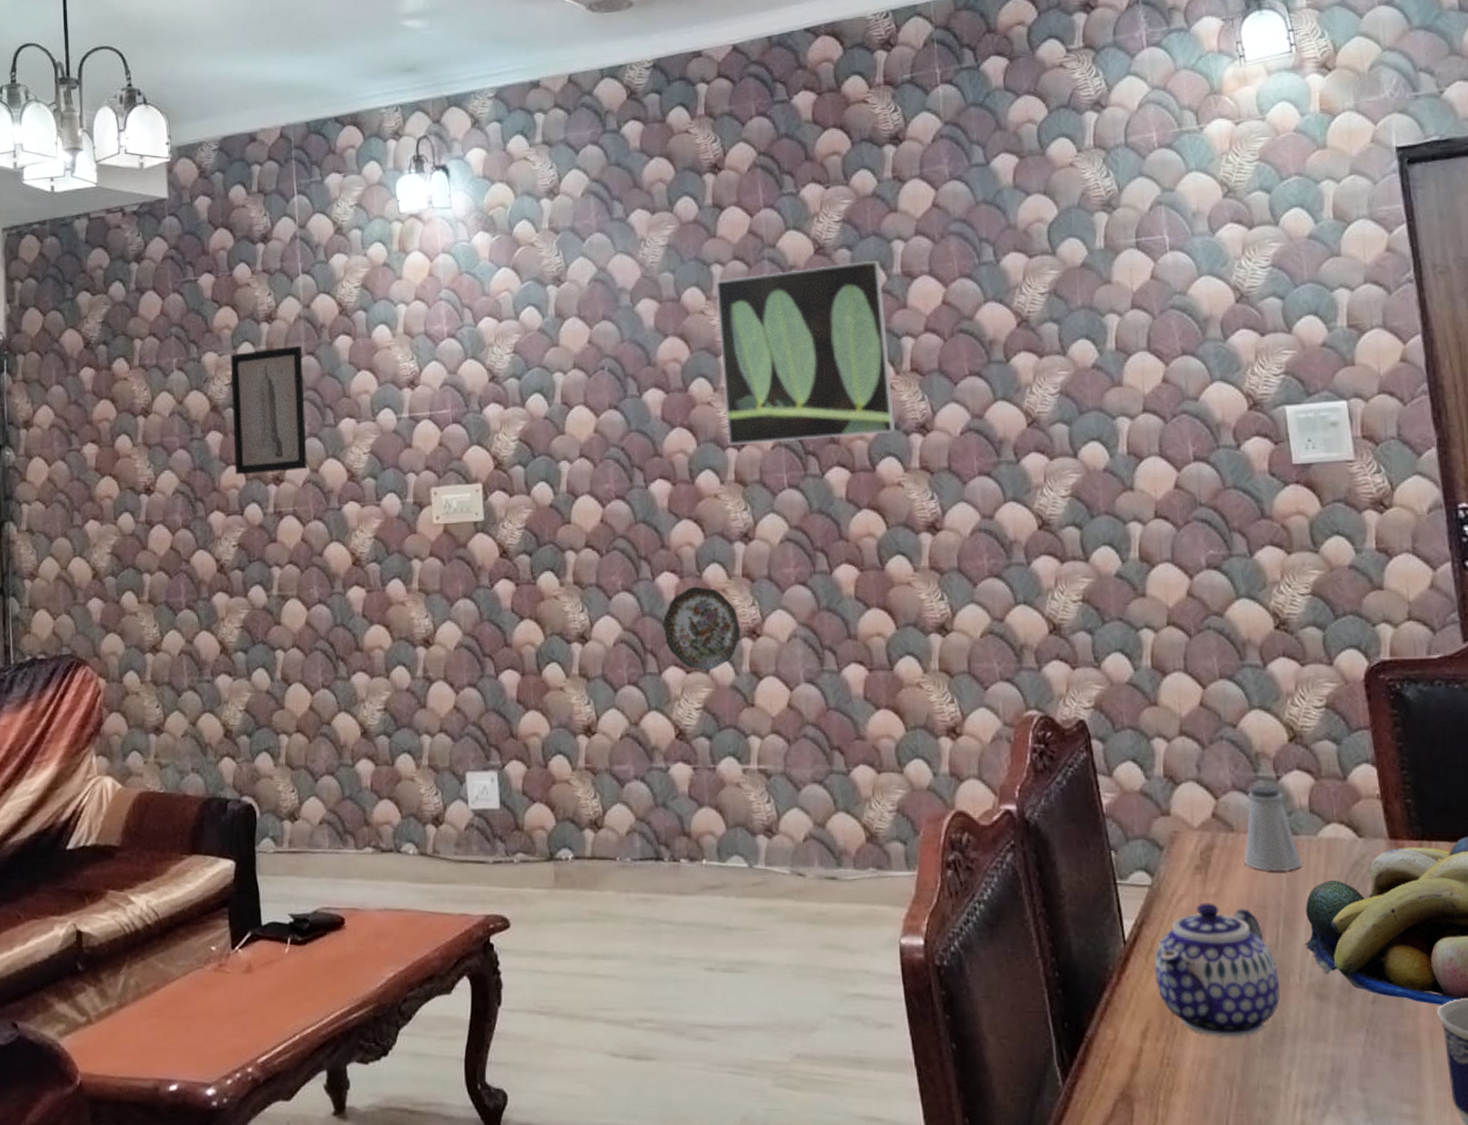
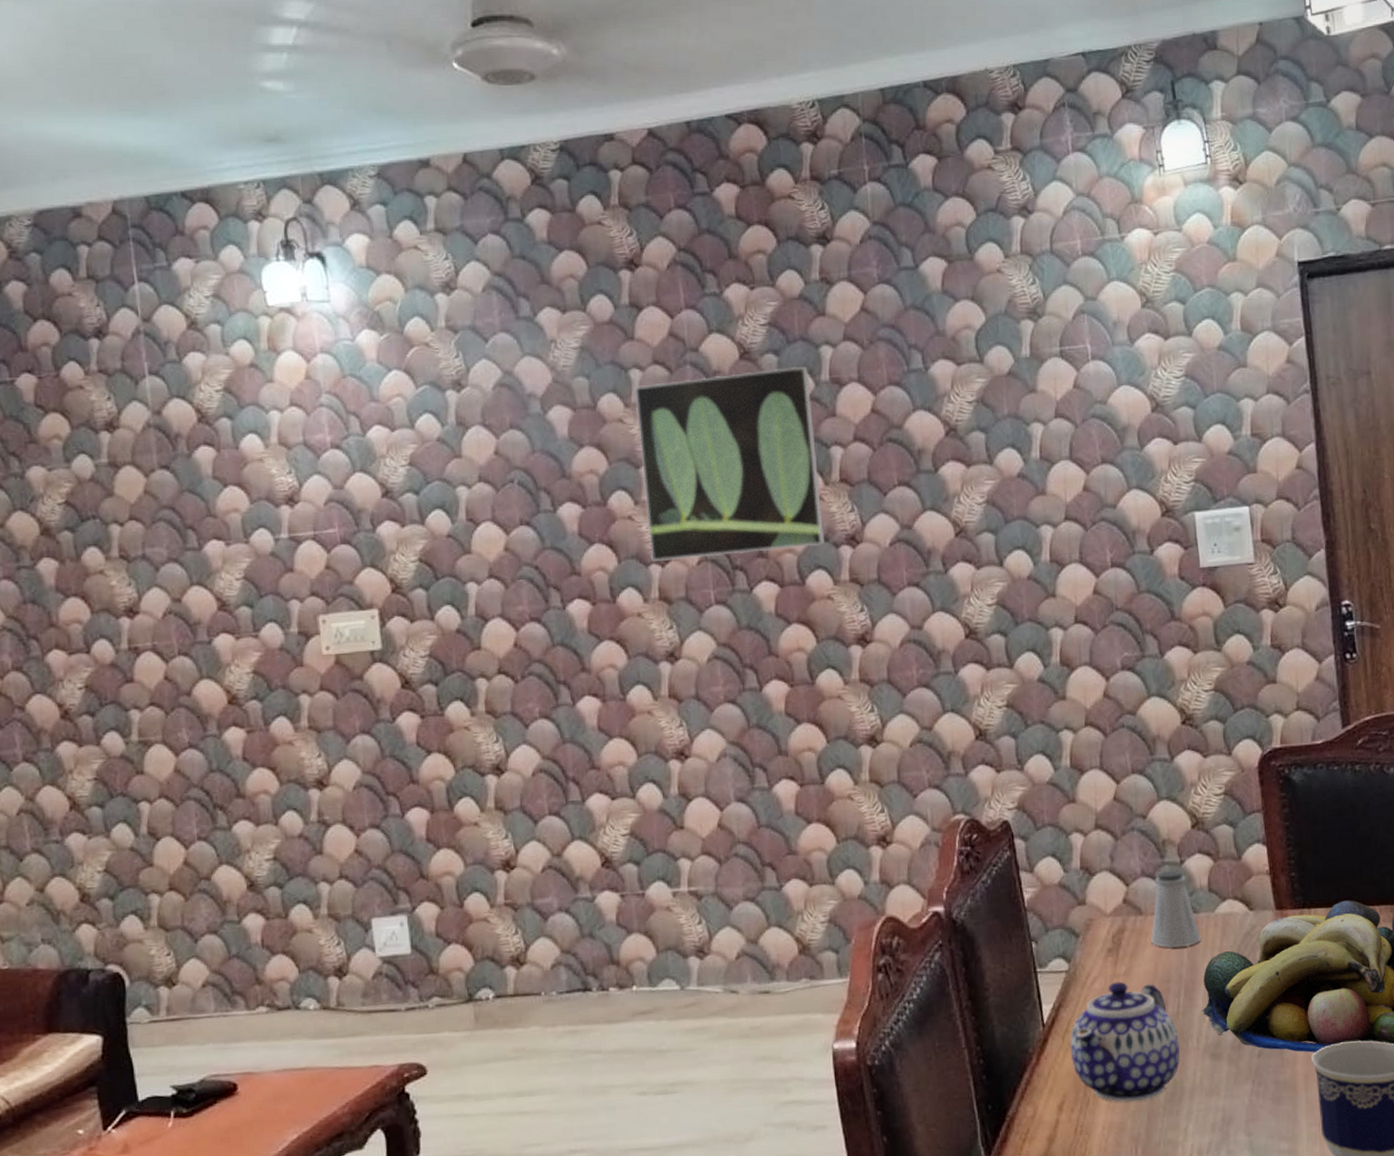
wall art: present [230,345,307,475] -> none [63,458,167,608]
decorative plate: present [663,586,740,670] -> none [585,709,668,796]

